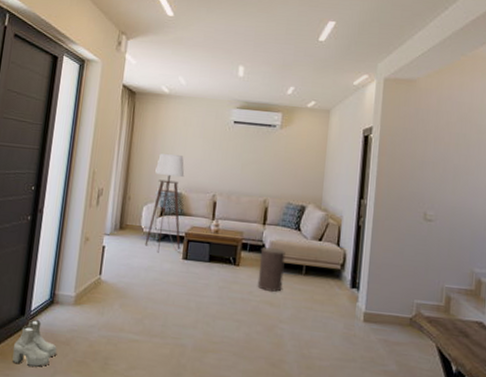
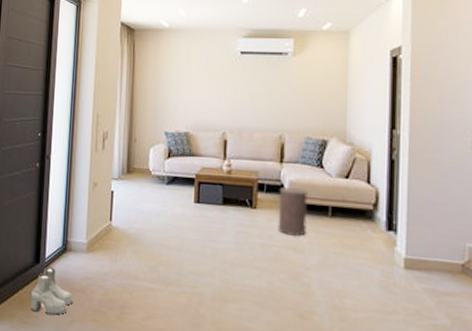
floor lamp: present [144,153,185,254] -> none [154,91,194,197]

